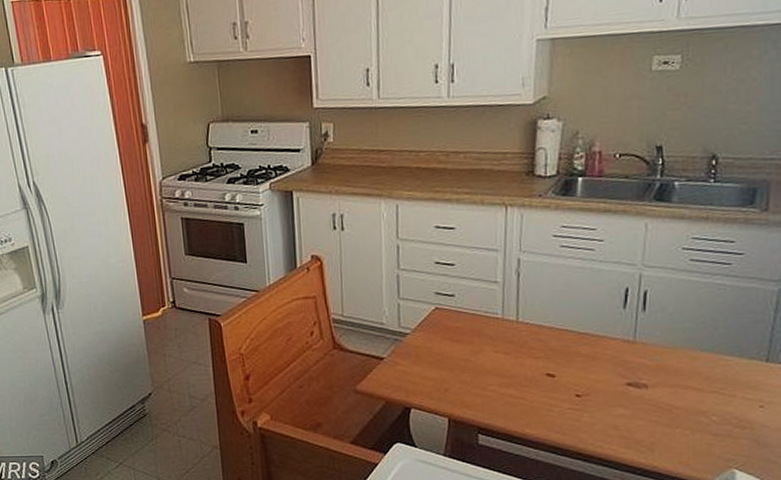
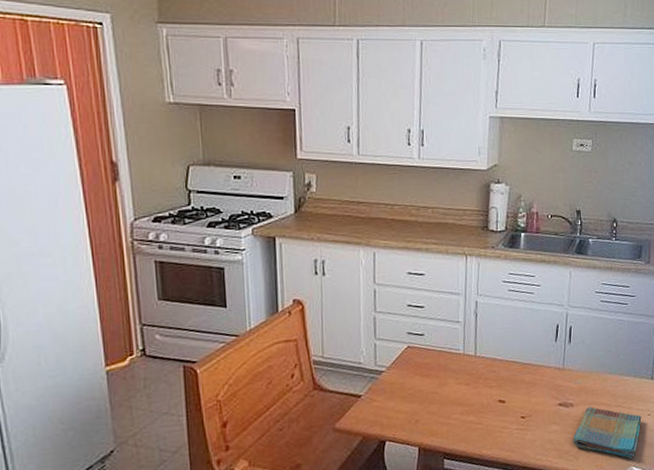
dish towel: none [646,390,750,459] -> present [573,407,642,459]

